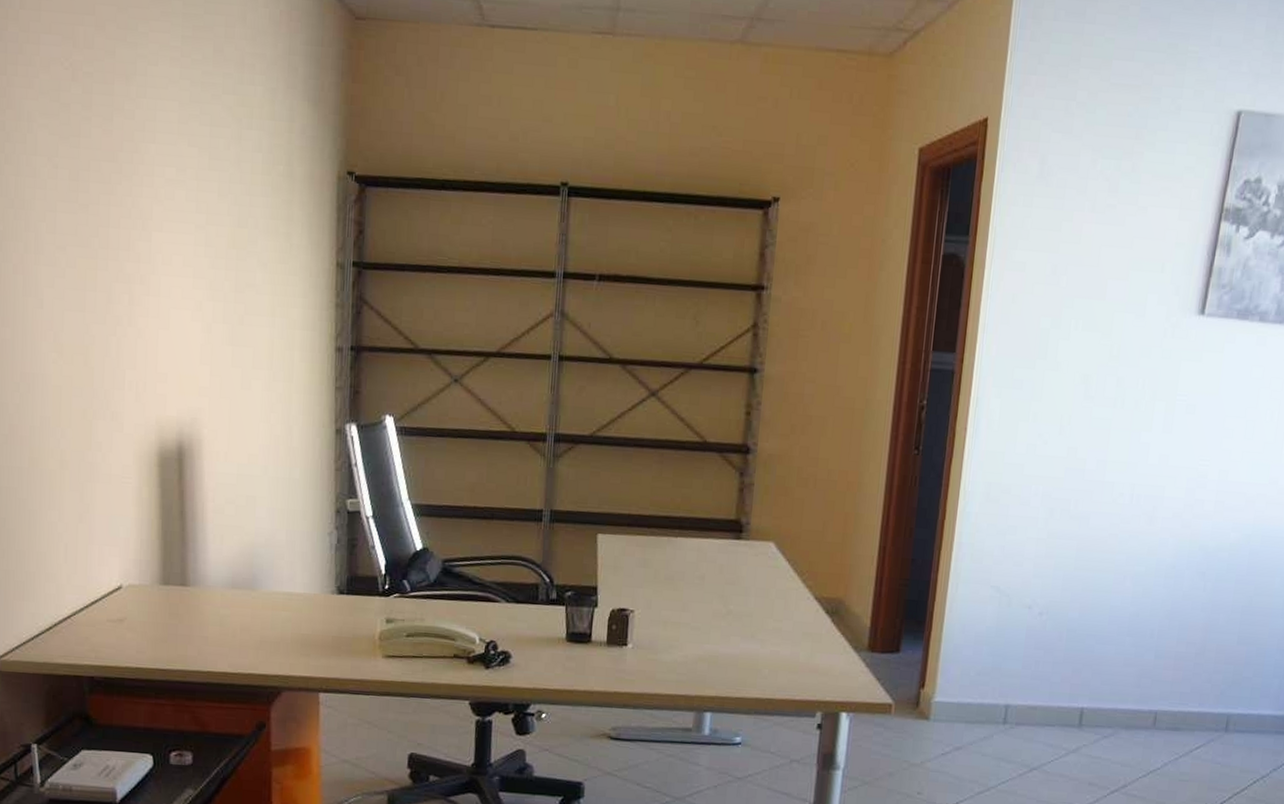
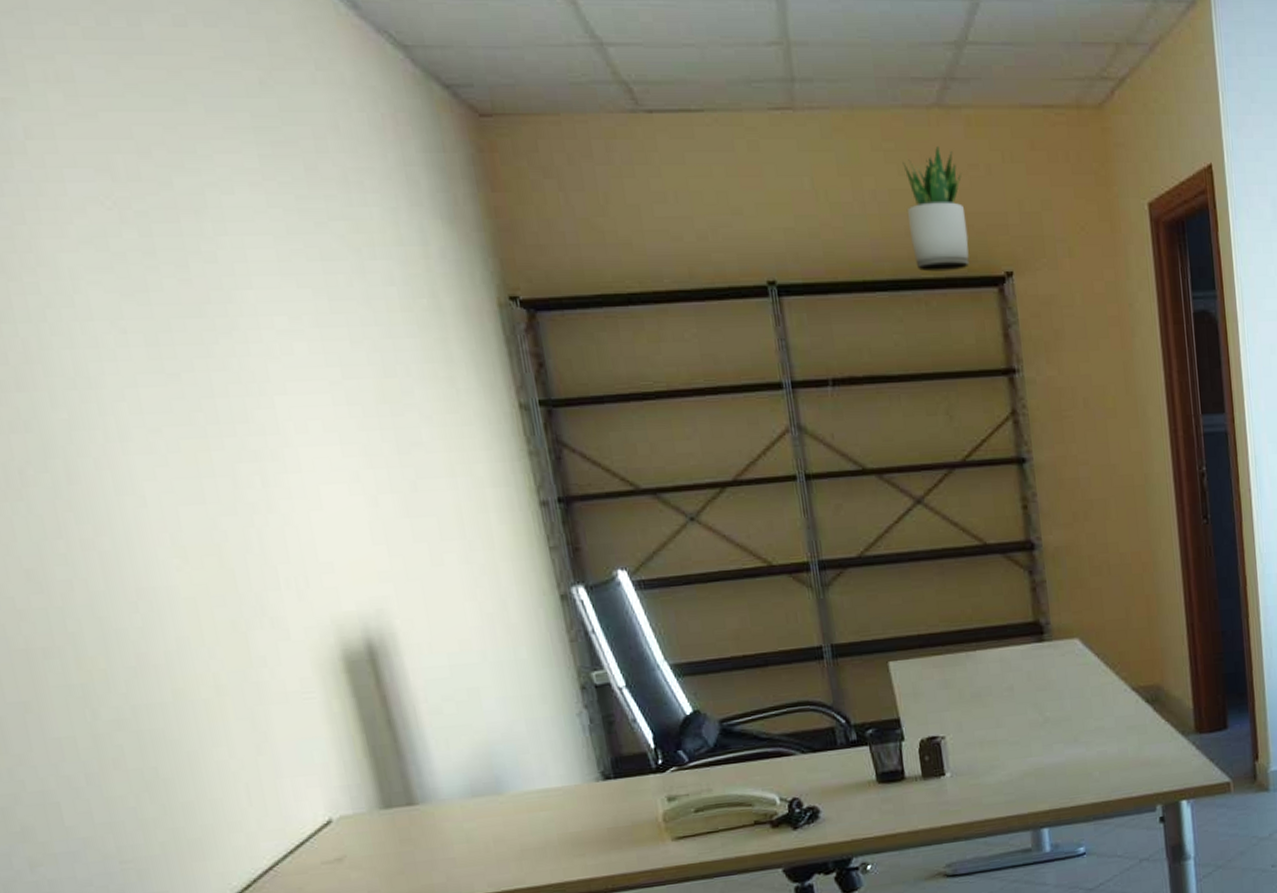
planter: none [693,79,750,191] -> present [902,147,970,272]

